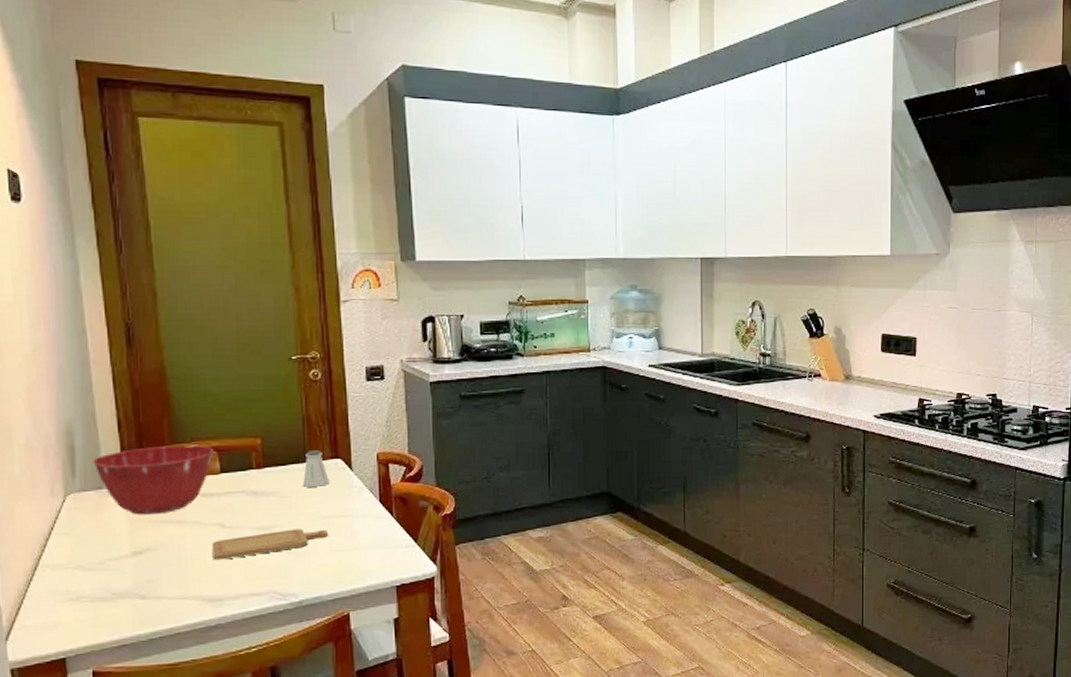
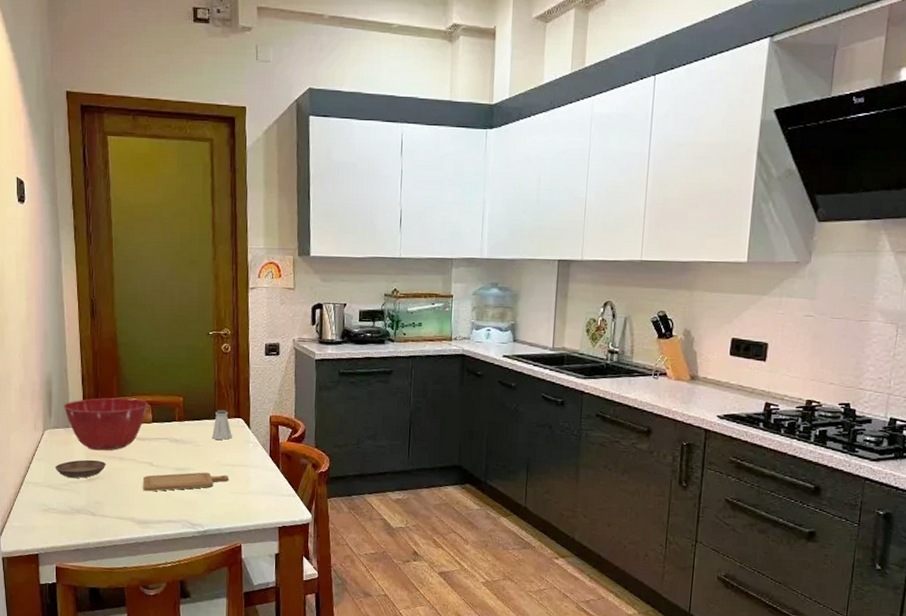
saucer: none [85,527,159,553] -> present [55,459,106,478]

